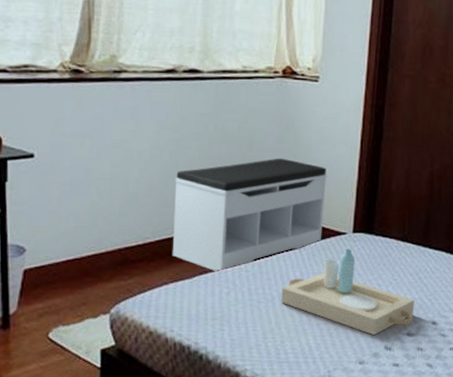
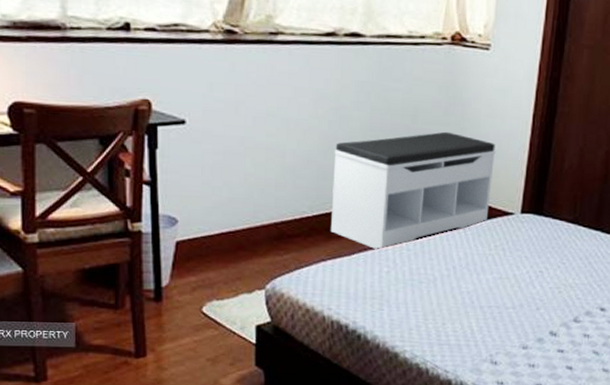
serving tray: present [281,249,415,335] -> none [443,230,584,320]

